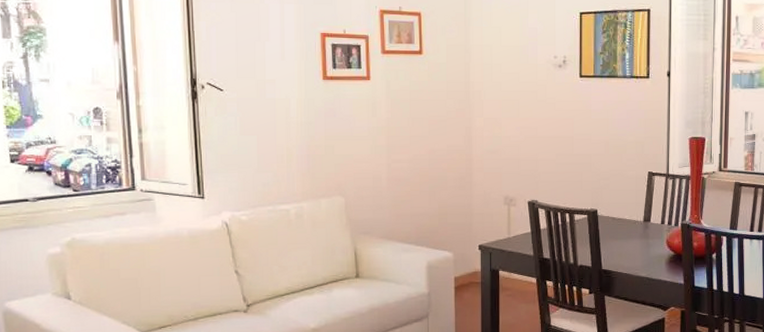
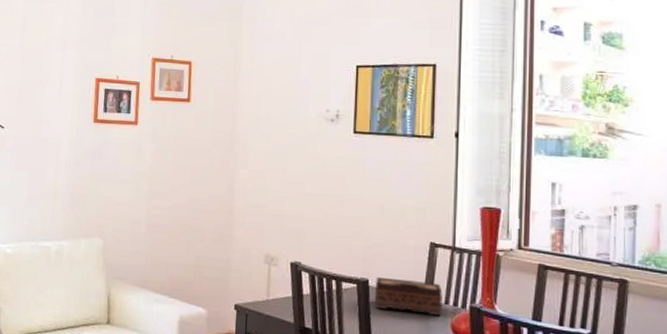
tissue box: none [603,206,660,234] -> present [374,276,444,316]

